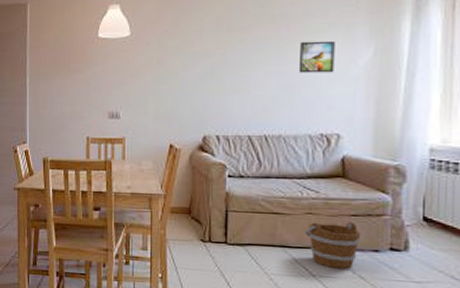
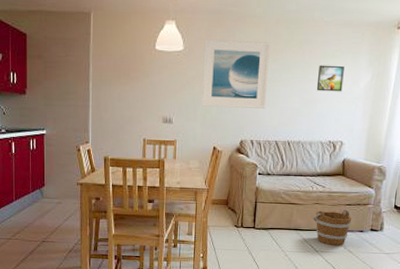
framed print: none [154,19,236,98] -> present [201,39,271,109]

